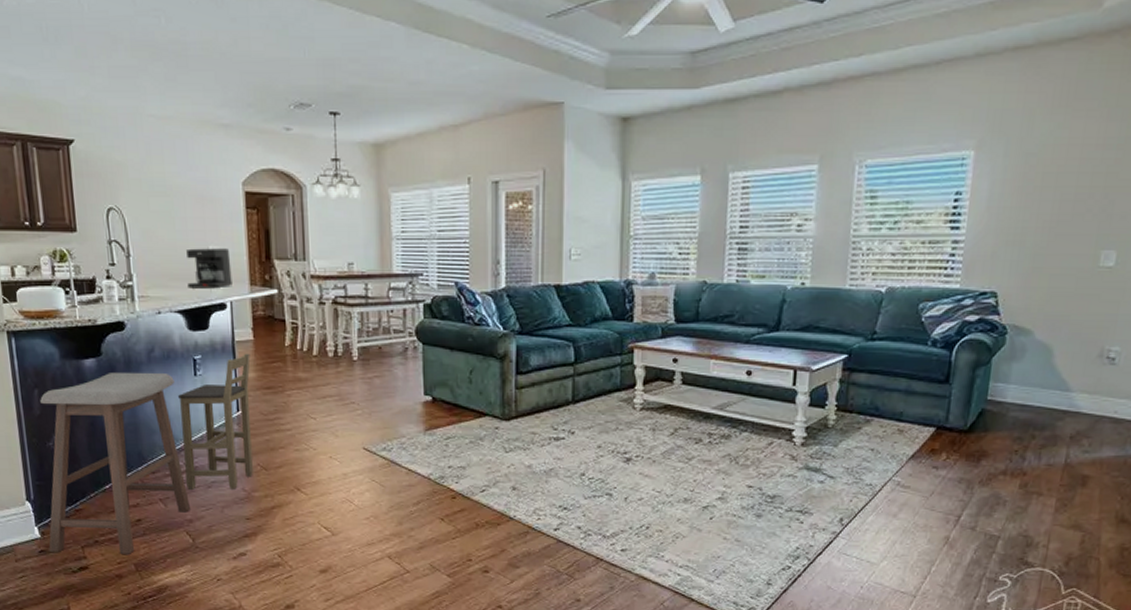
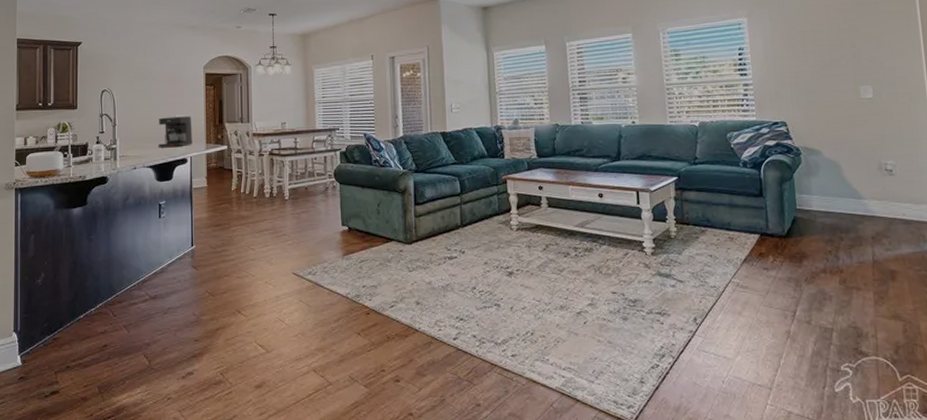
bar stool: present [40,372,190,554] -> none [27,216,148,378]
bar stool: present [178,353,253,490] -> none [145,197,204,316]

